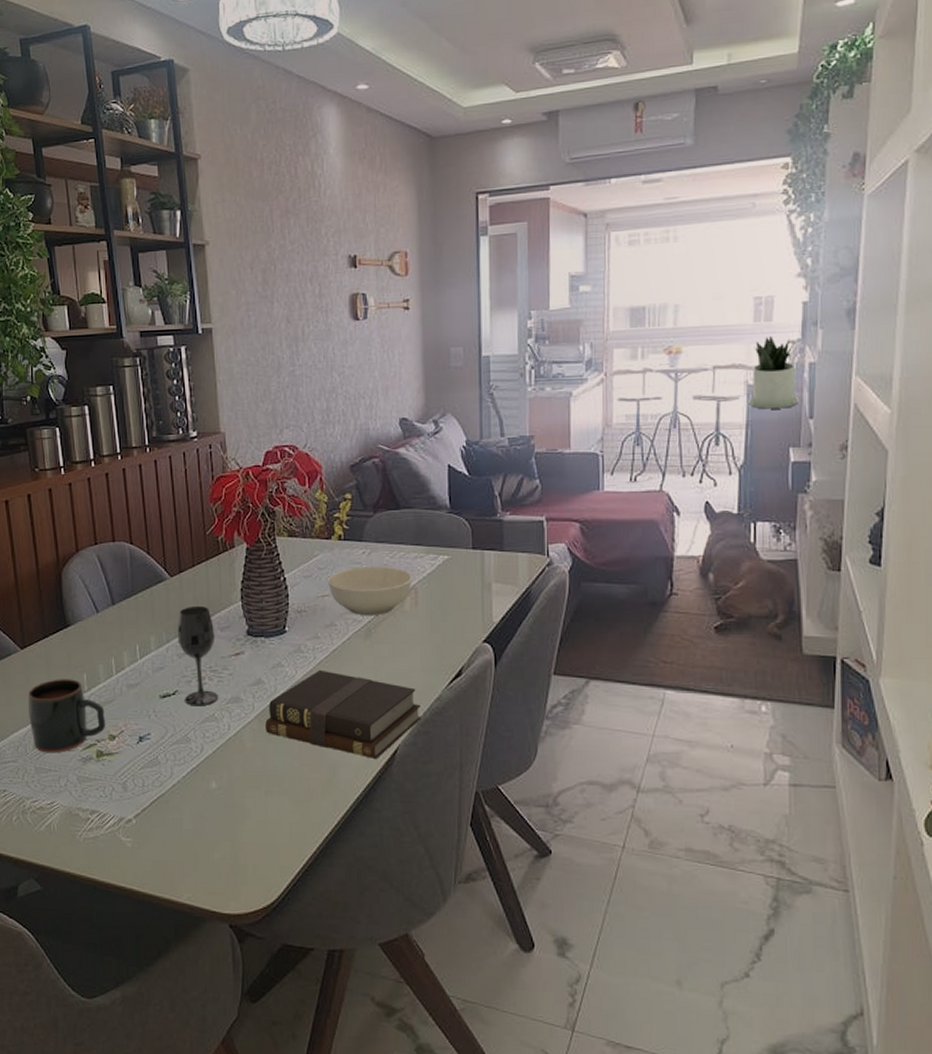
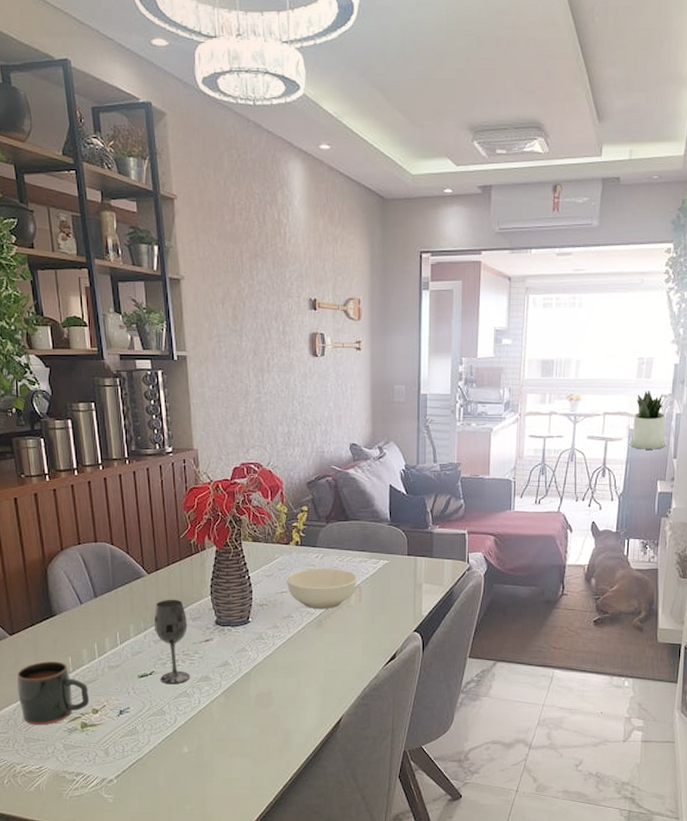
bible: present [265,669,421,758] -> none [231,653,361,726]

